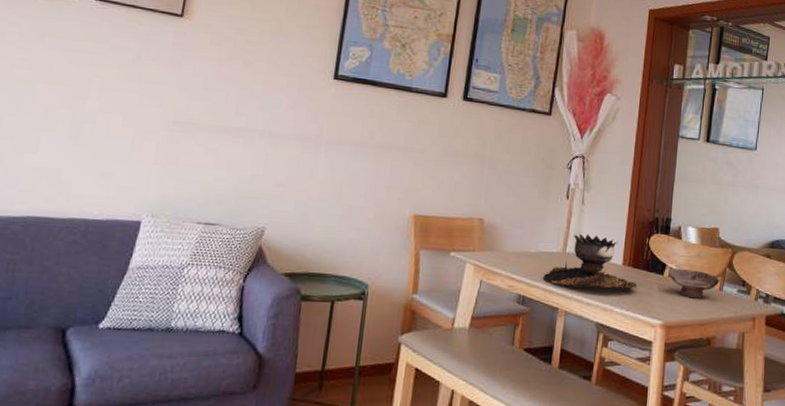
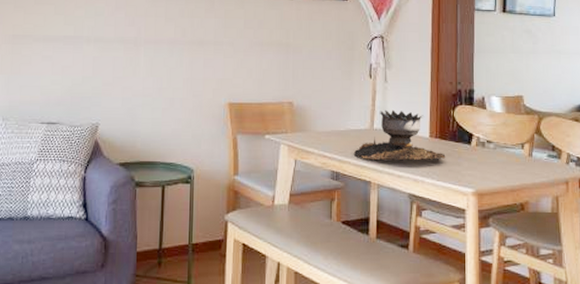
ceramic bowl: present [668,267,720,299] -> none [476,137,529,166]

